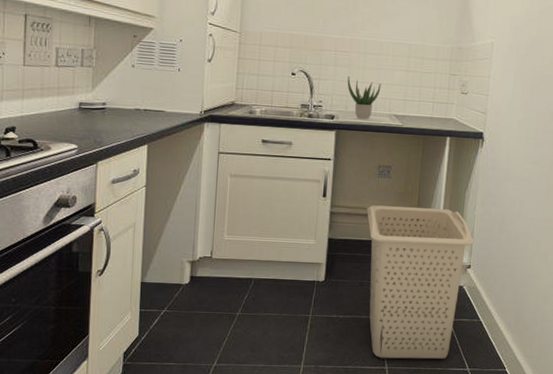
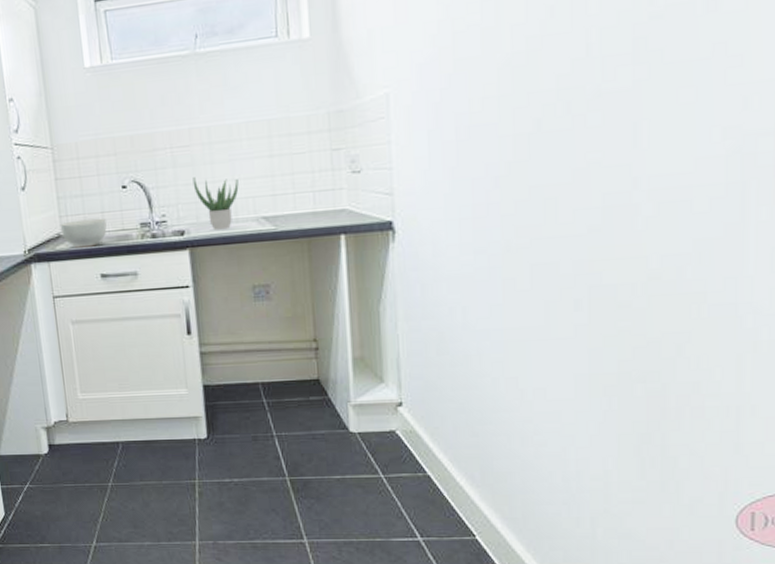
bowl: none [235,93,275,117] -> present [60,218,107,248]
laundry basket: present [367,205,474,360] -> none [247,330,402,530]

